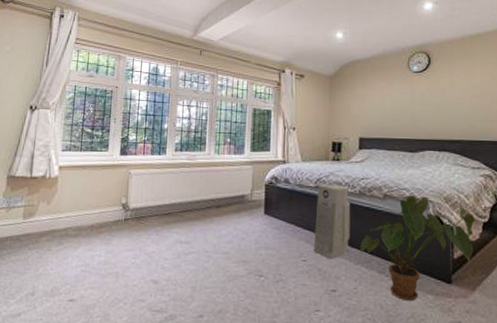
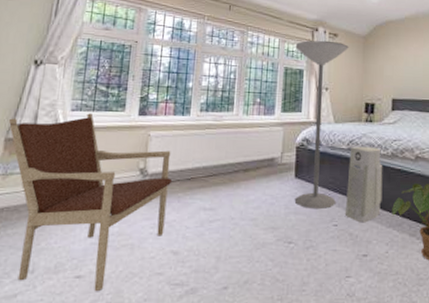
armchair: none [9,153,151,315] -> present [8,113,173,292]
floor lamp: none [263,81,315,245] -> present [294,40,349,210]

